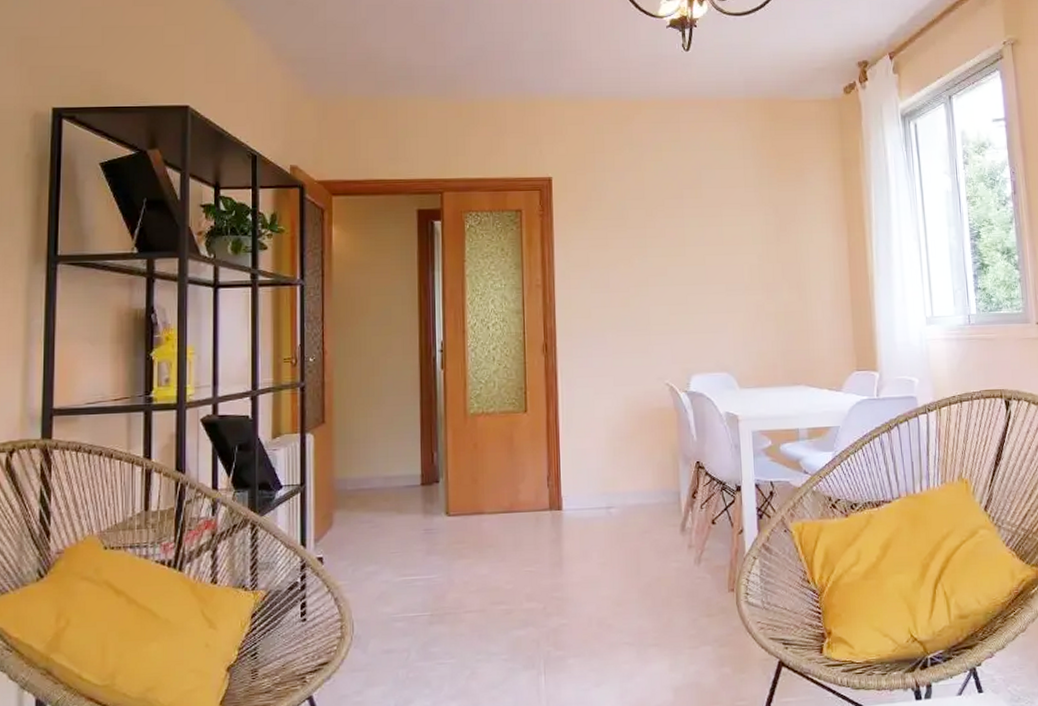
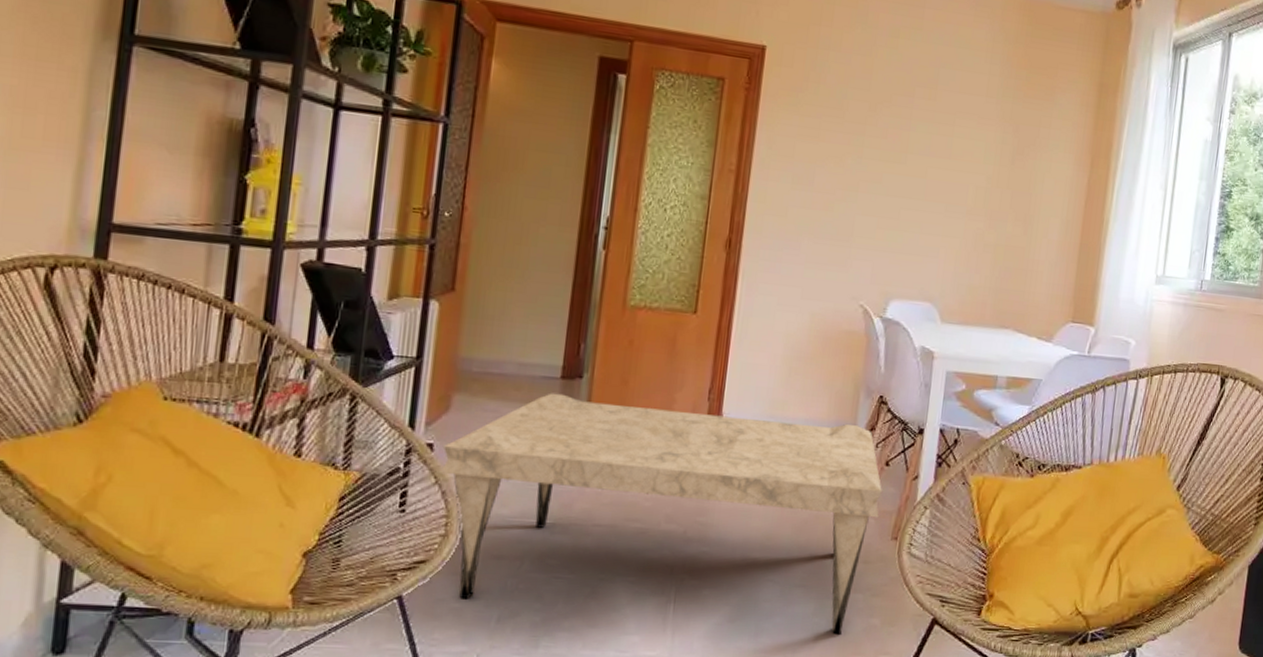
coffee table: none [332,491,714,693] -> present [441,393,882,635]

